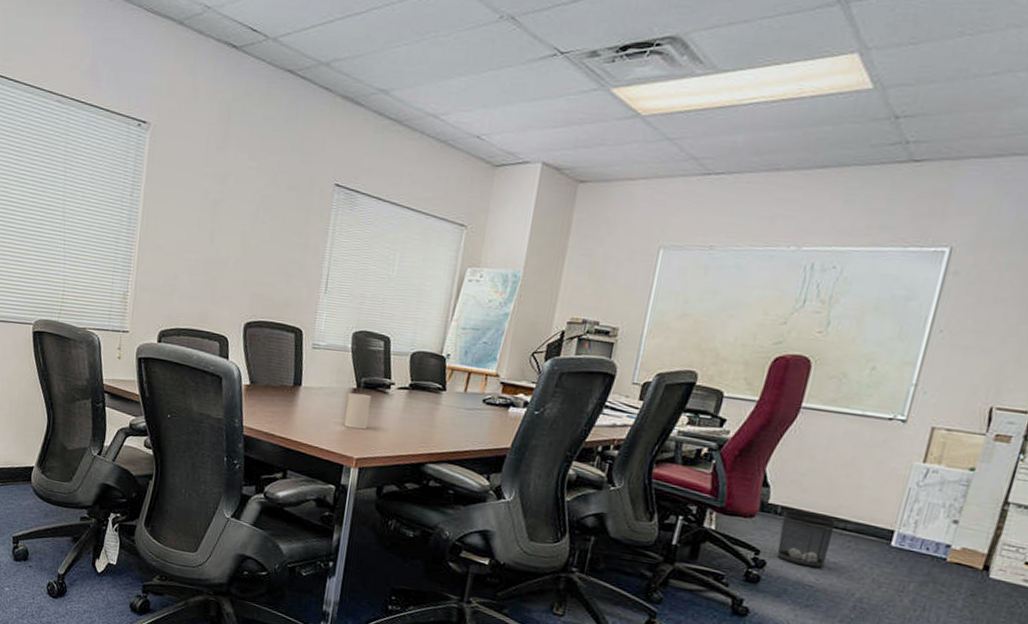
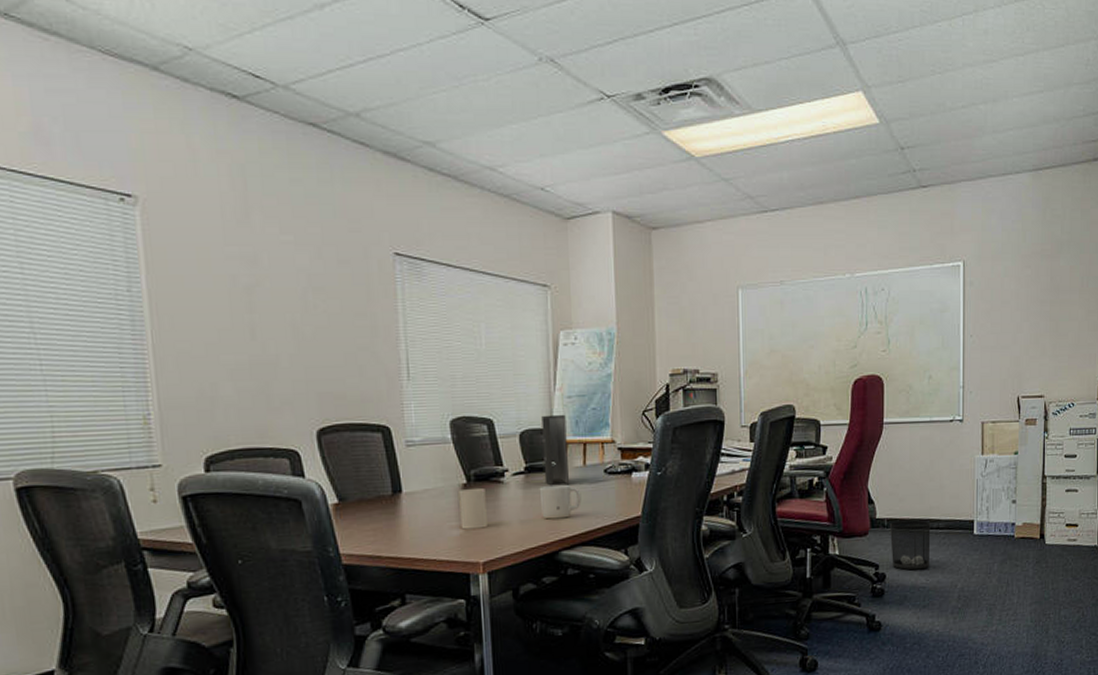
mug: none [416,403,457,436] -> present [539,484,582,520]
binder: none [425,341,457,408] -> present [541,414,569,487]

